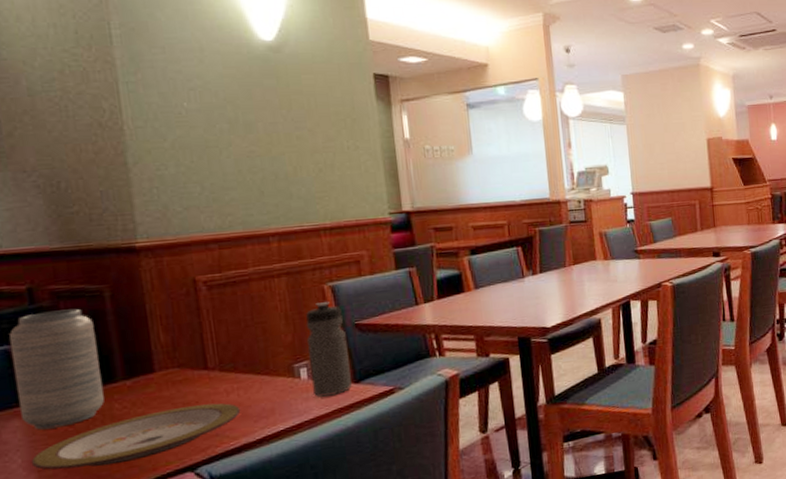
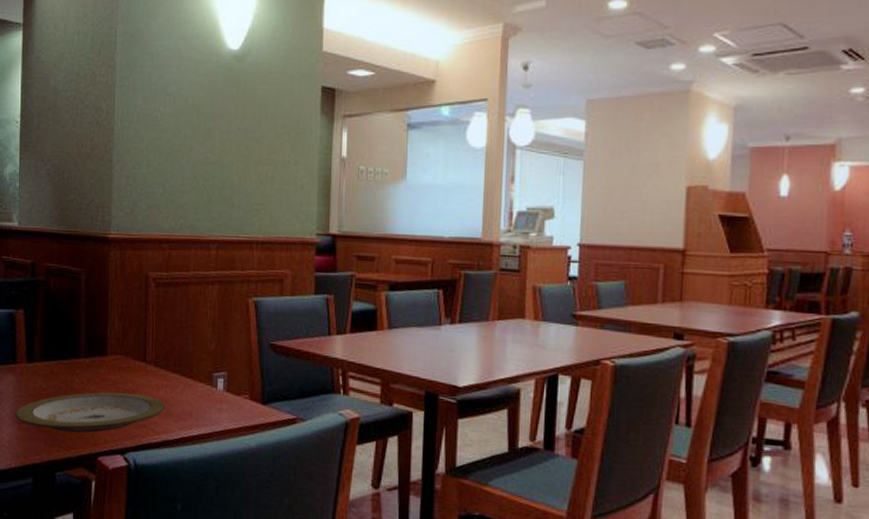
vase: present [9,308,105,430] -> none [14,285,70,389]
water bottle: present [305,302,352,397] -> none [225,316,261,412]

